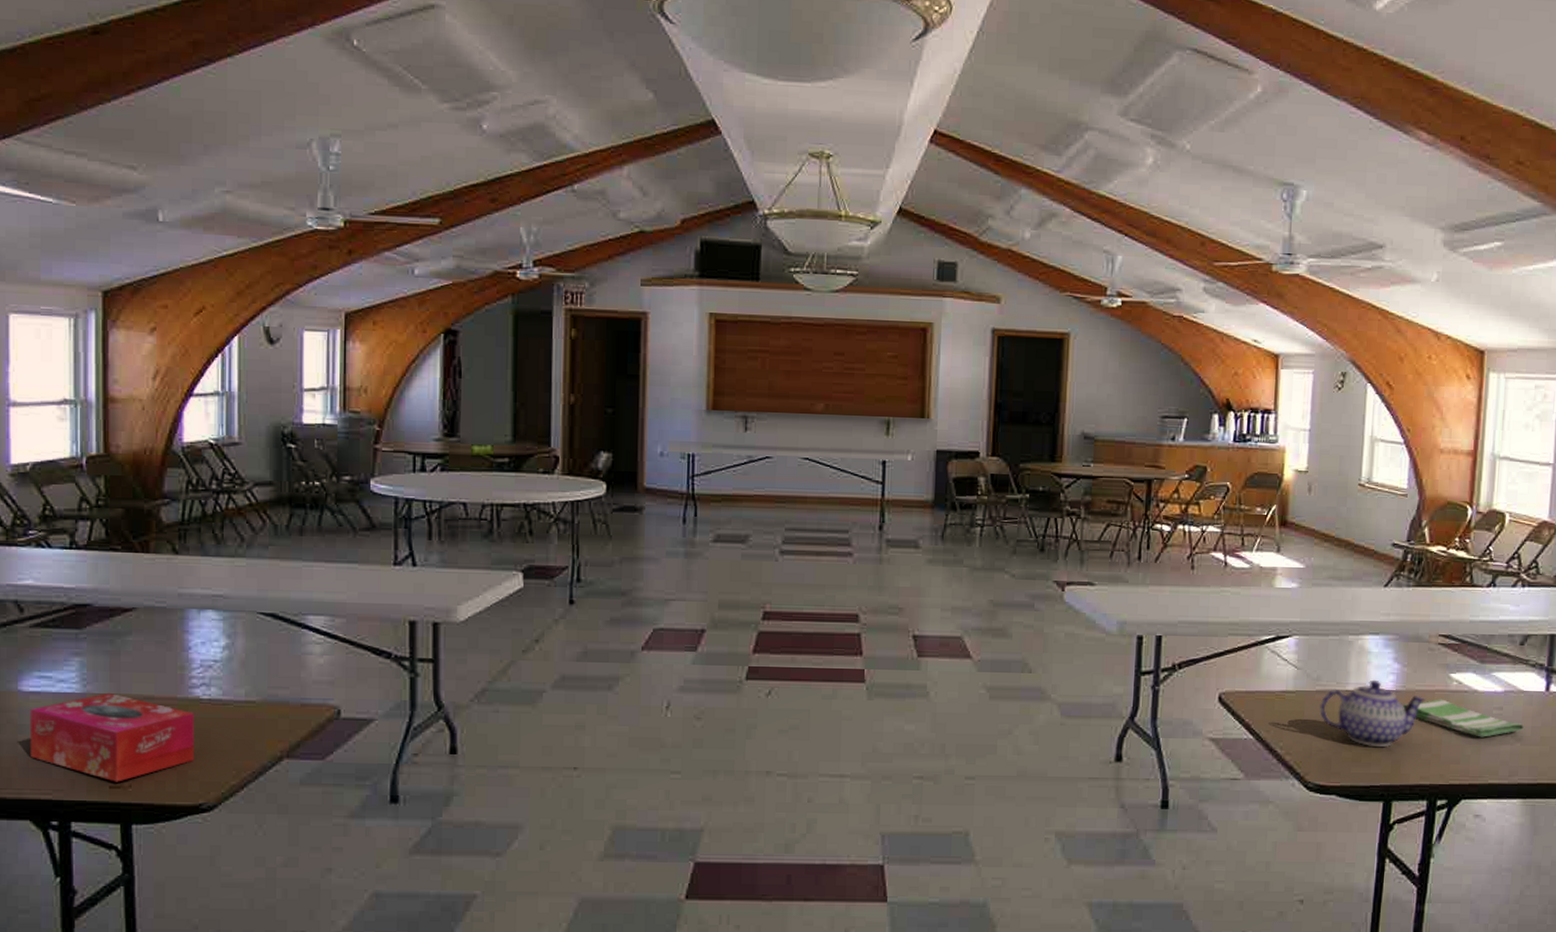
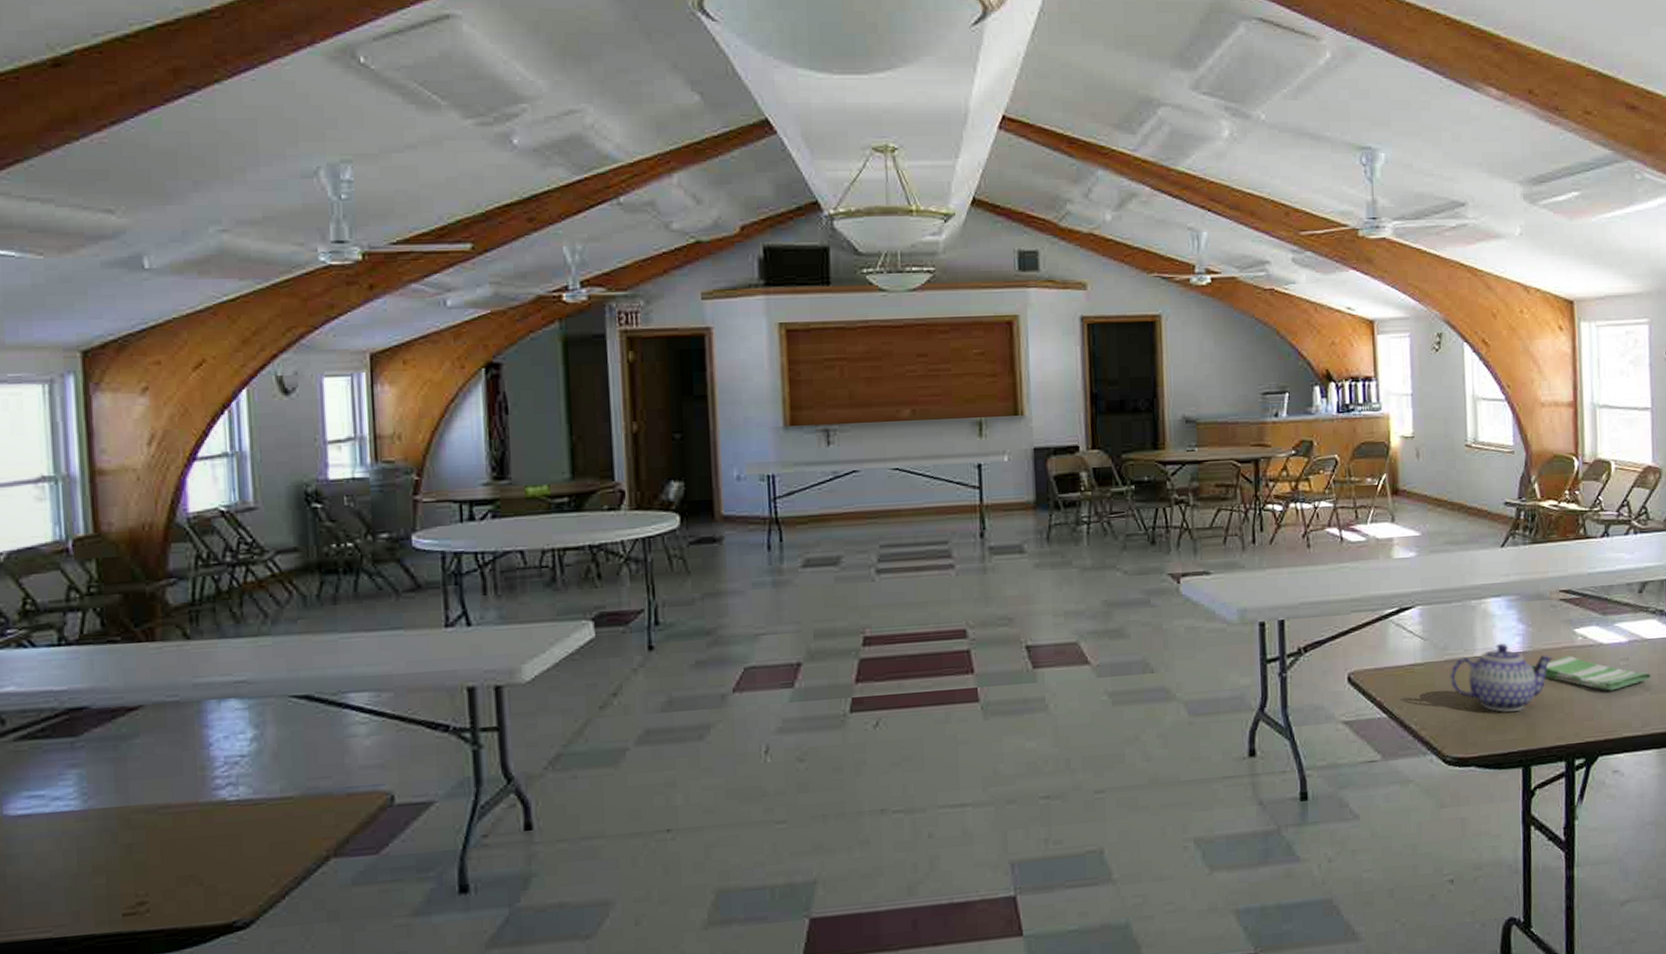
tissue box: present [29,692,195,782] -> none [19,805,225,909]

